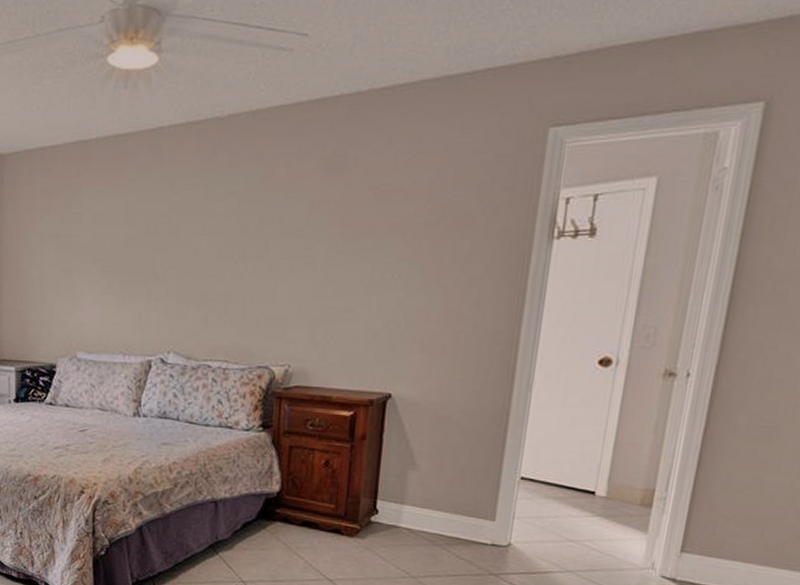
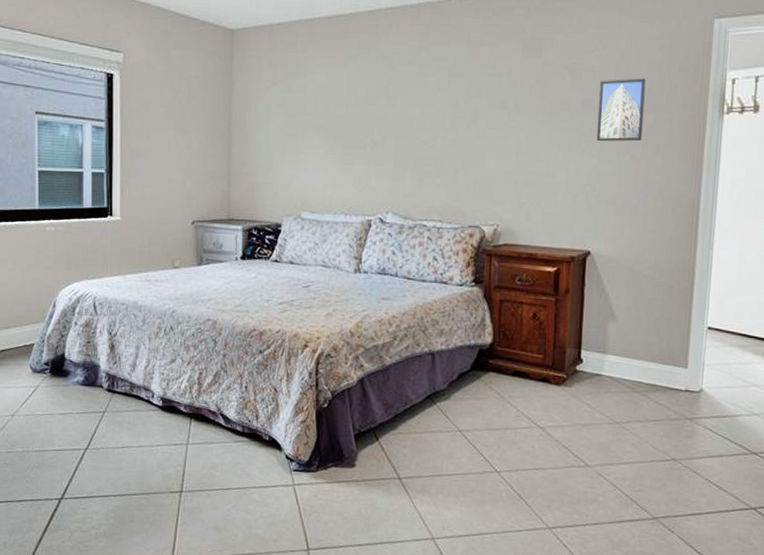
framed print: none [403,199,464,273] -> present [596,78,646,142]

